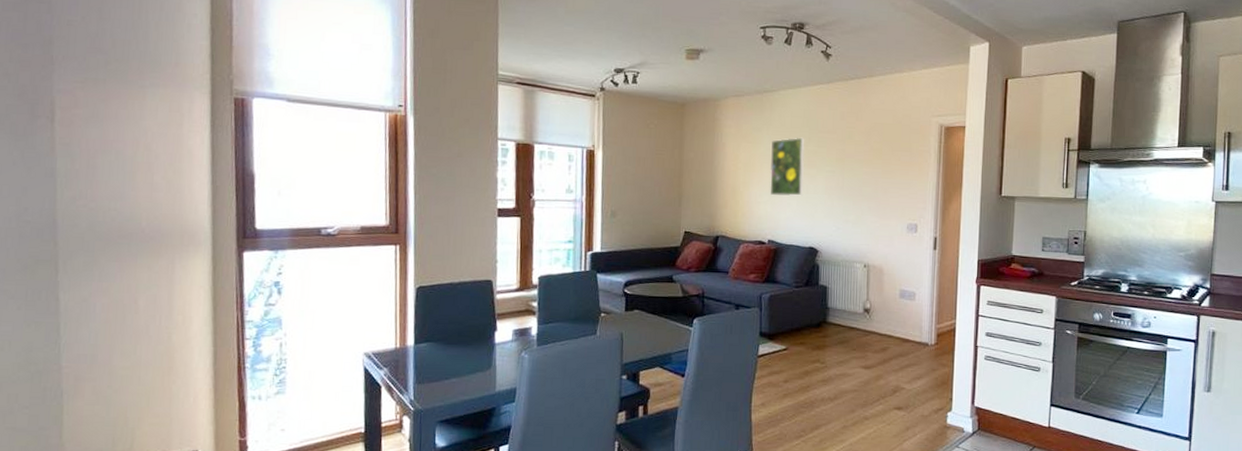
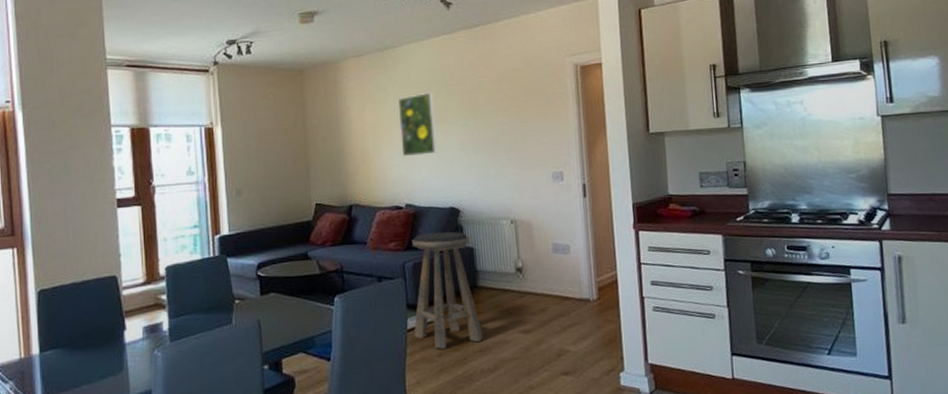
stool: none [764,268,827,376] -> present [412,231,483,349]

